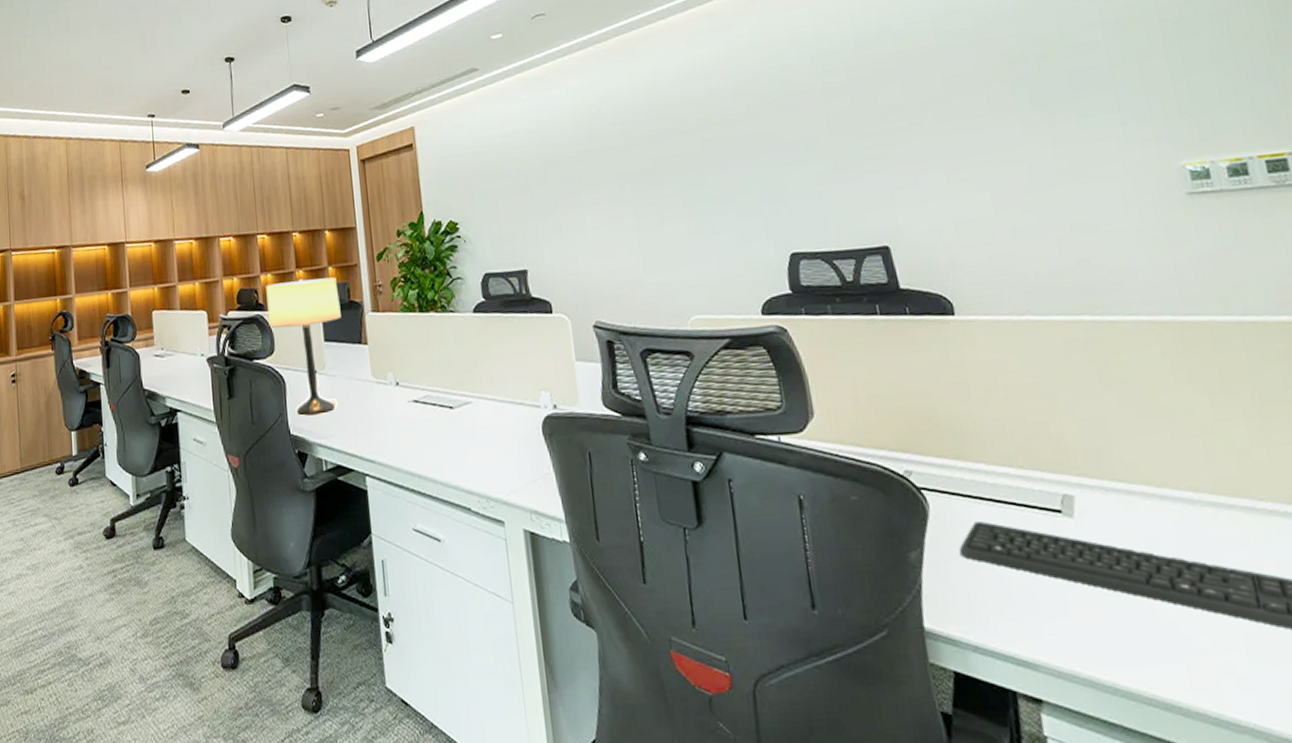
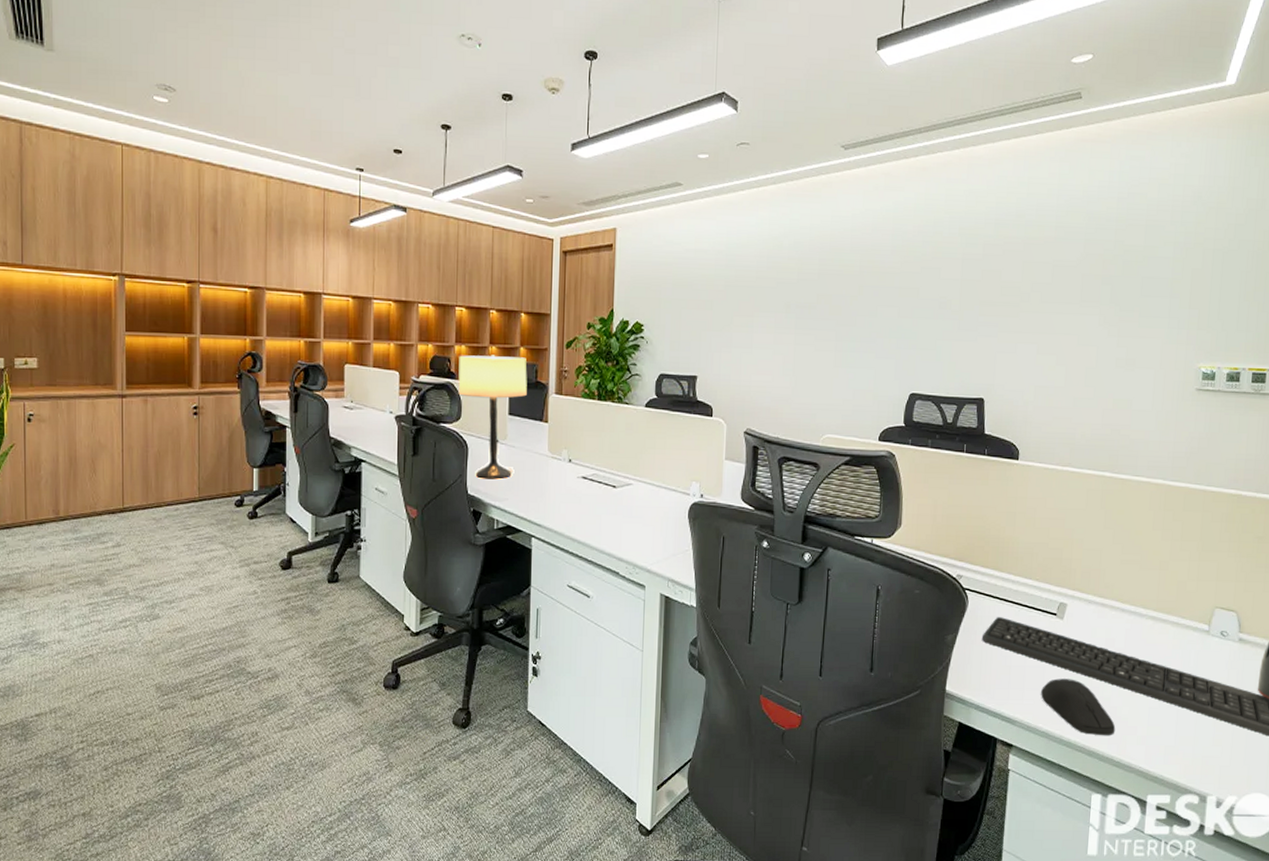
computer mouse: none [1066,599,1200,681] -> present [1041,678,1116,736]

